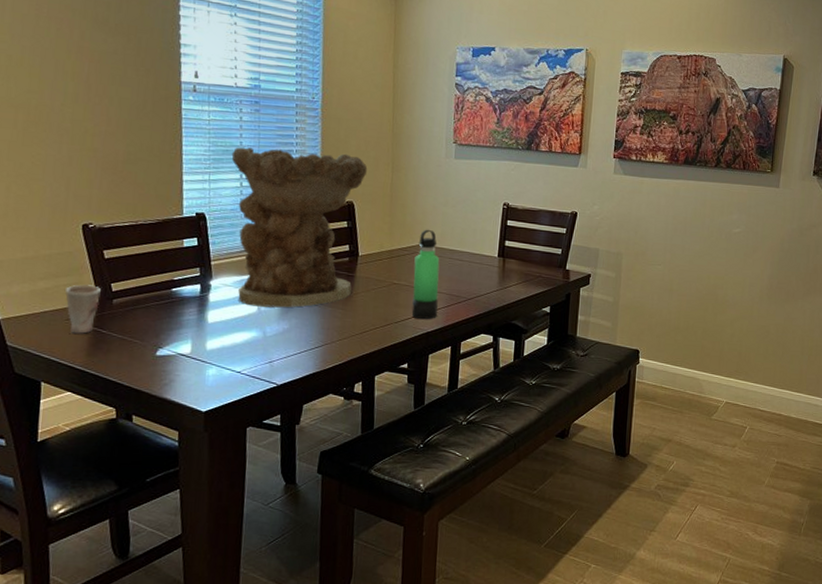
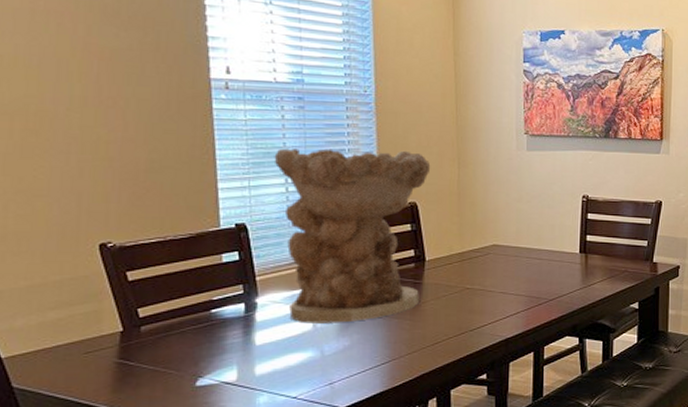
cup: present [64,284,101,334] -> none [81,312,125,368]
thermos bottle: present [411,229,440,319] -> none [488,227,517,324]

